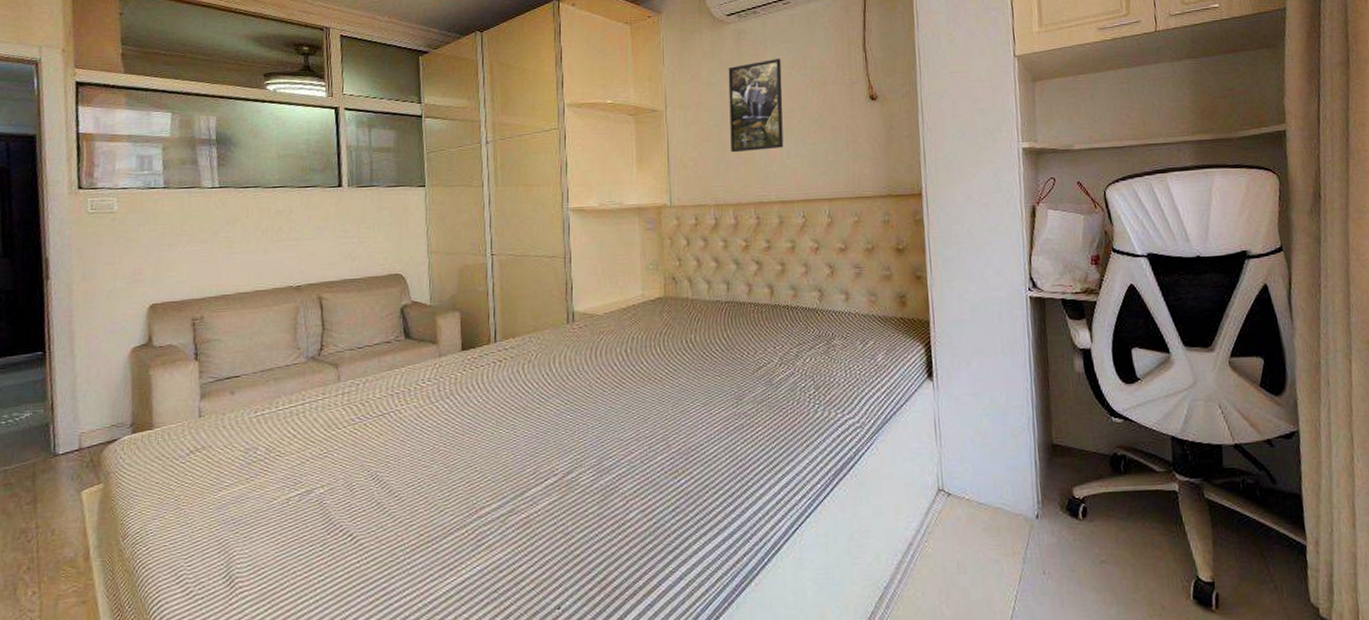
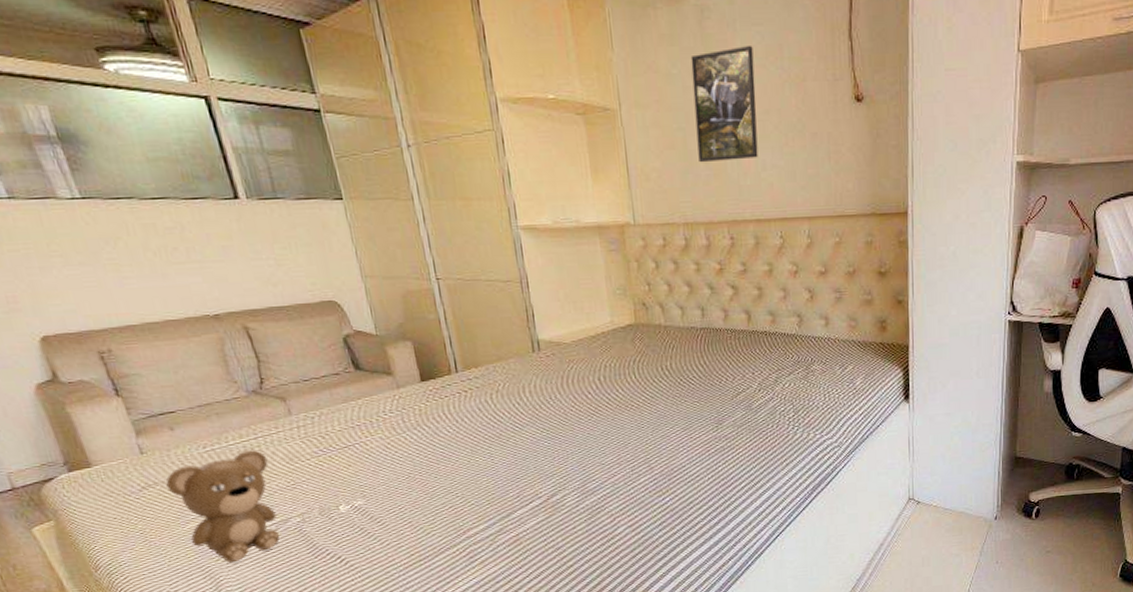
teddy bear: none [212,416,389,537] -> present [165,450,365,563]

